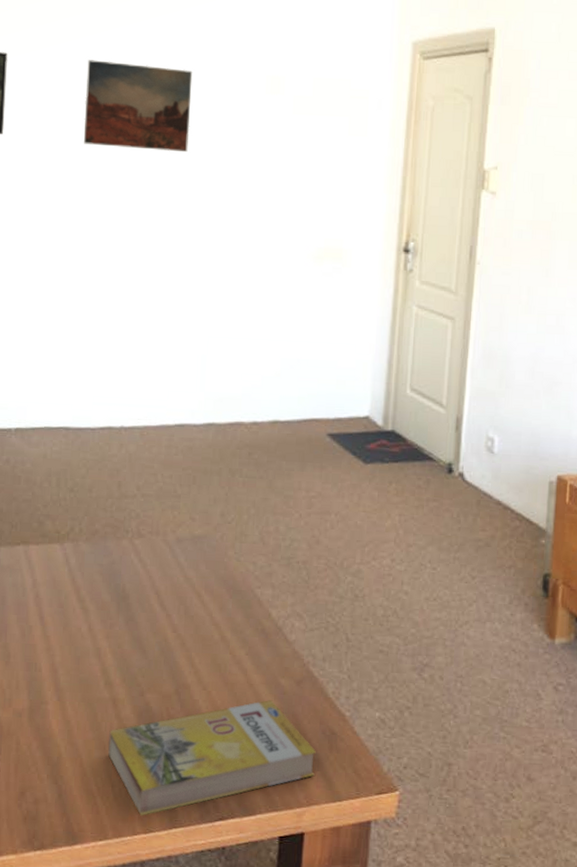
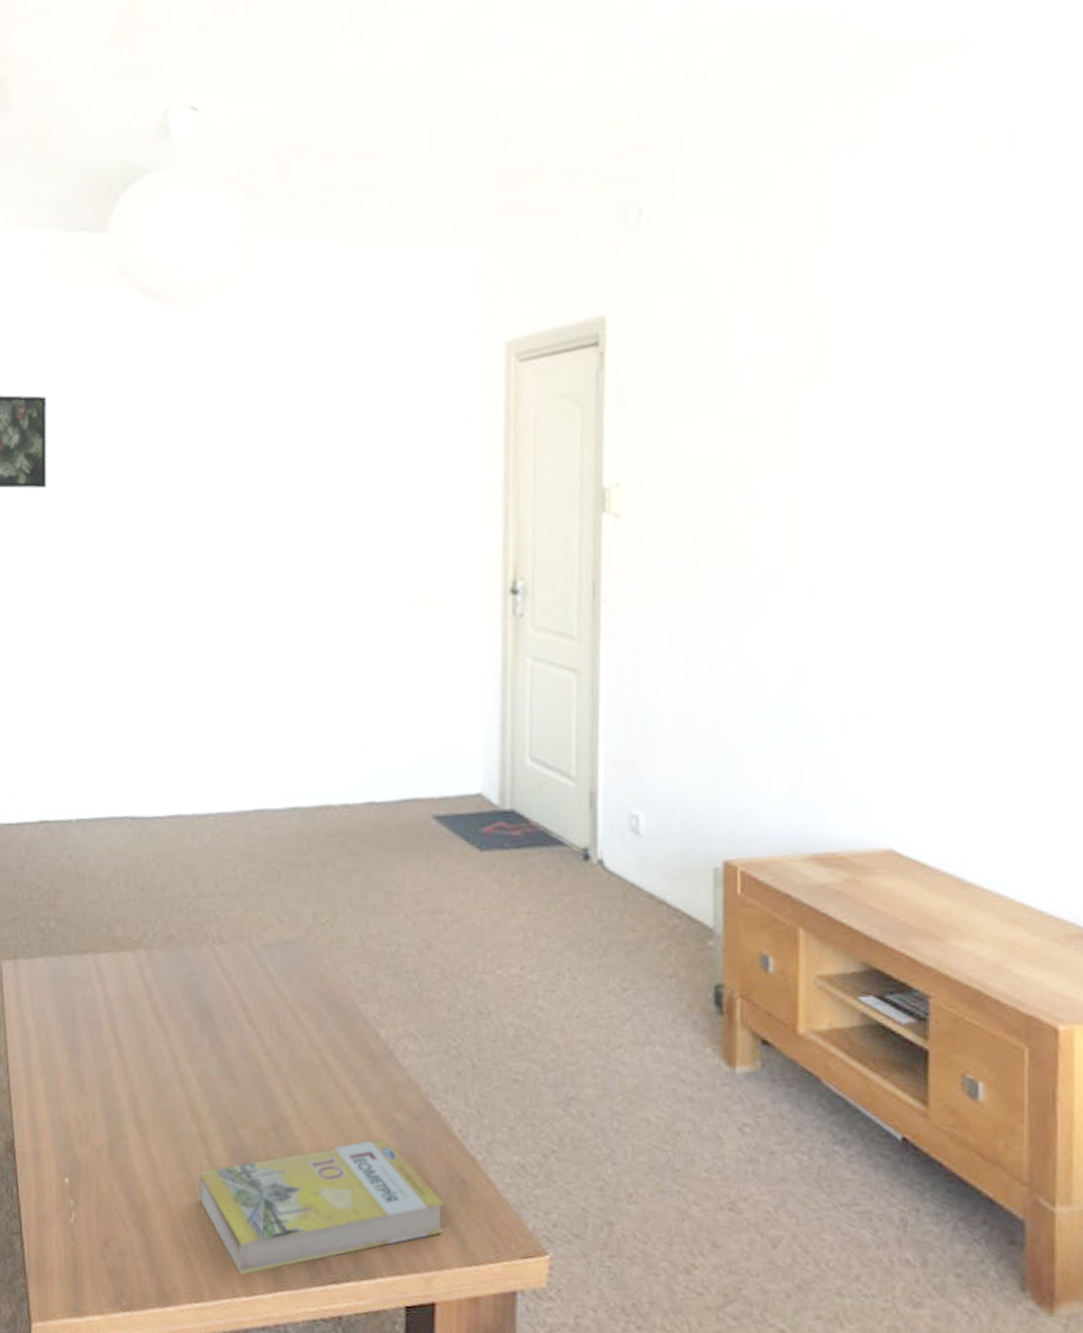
wall art: present [84,60,193,152] -> none [132,396,251,493]

